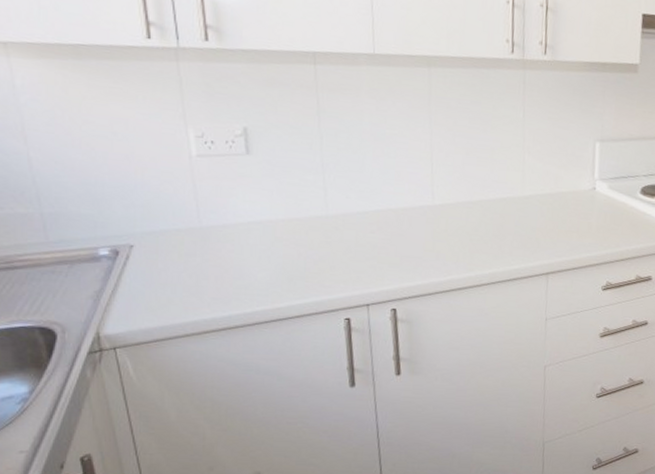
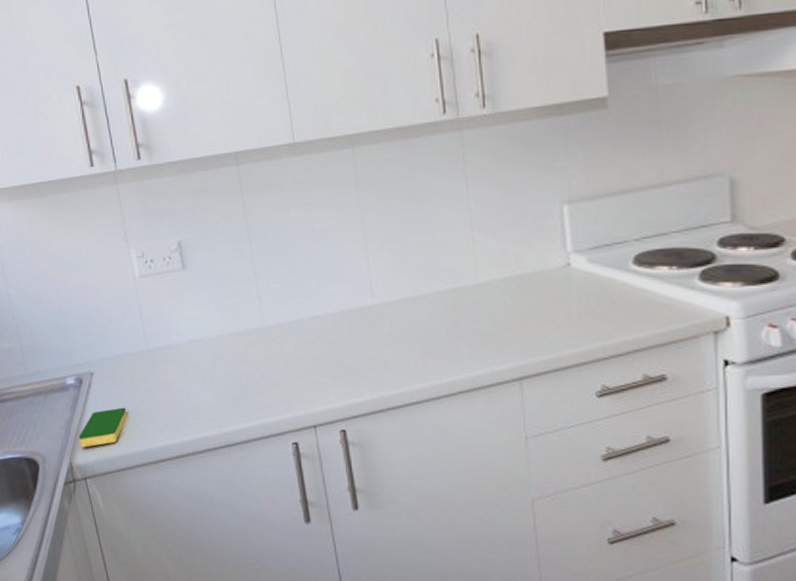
dish sponge: none [110,280,171,319] -> present [78,407,127,448]

